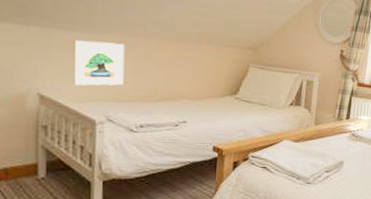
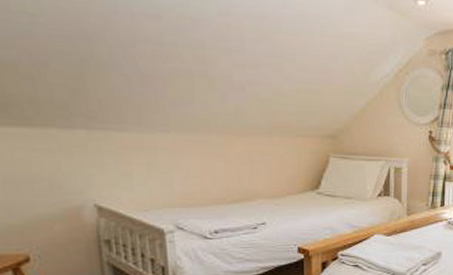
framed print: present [73,40,125,86] -> none [128,141,191,192]

